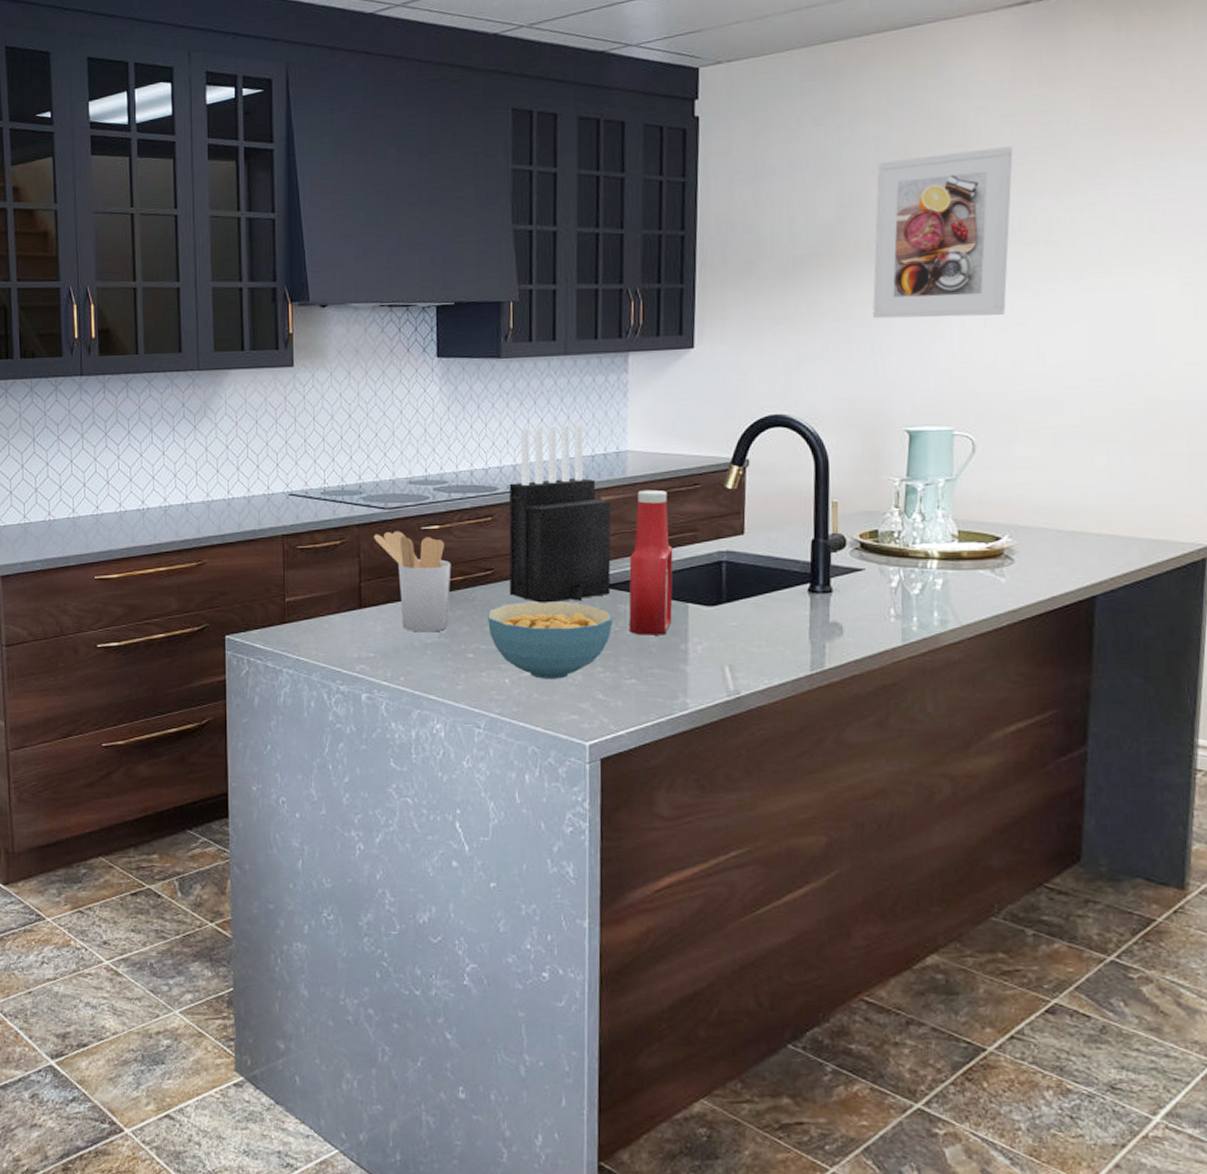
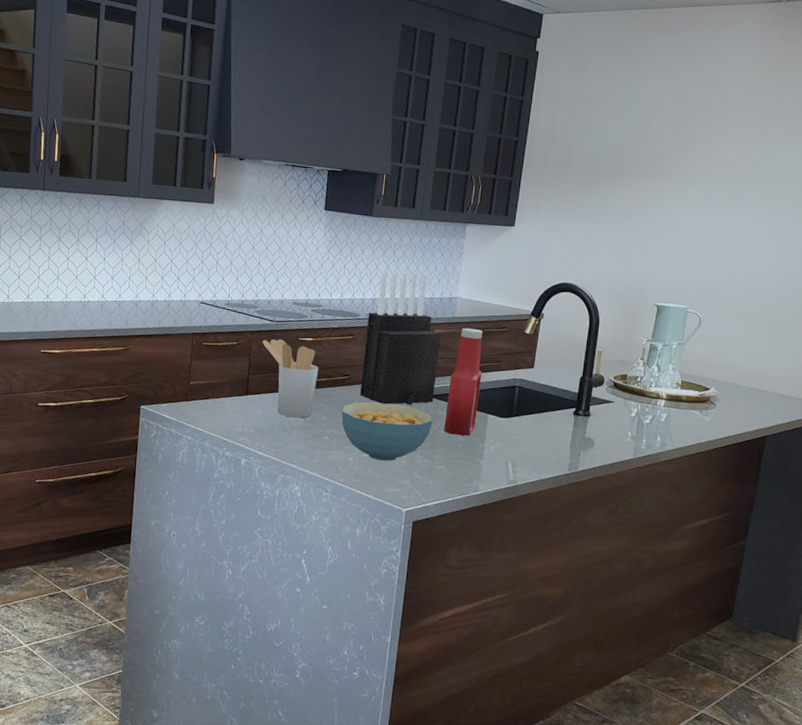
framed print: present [873,145,1013,319] -> none [644,105,755,229]

